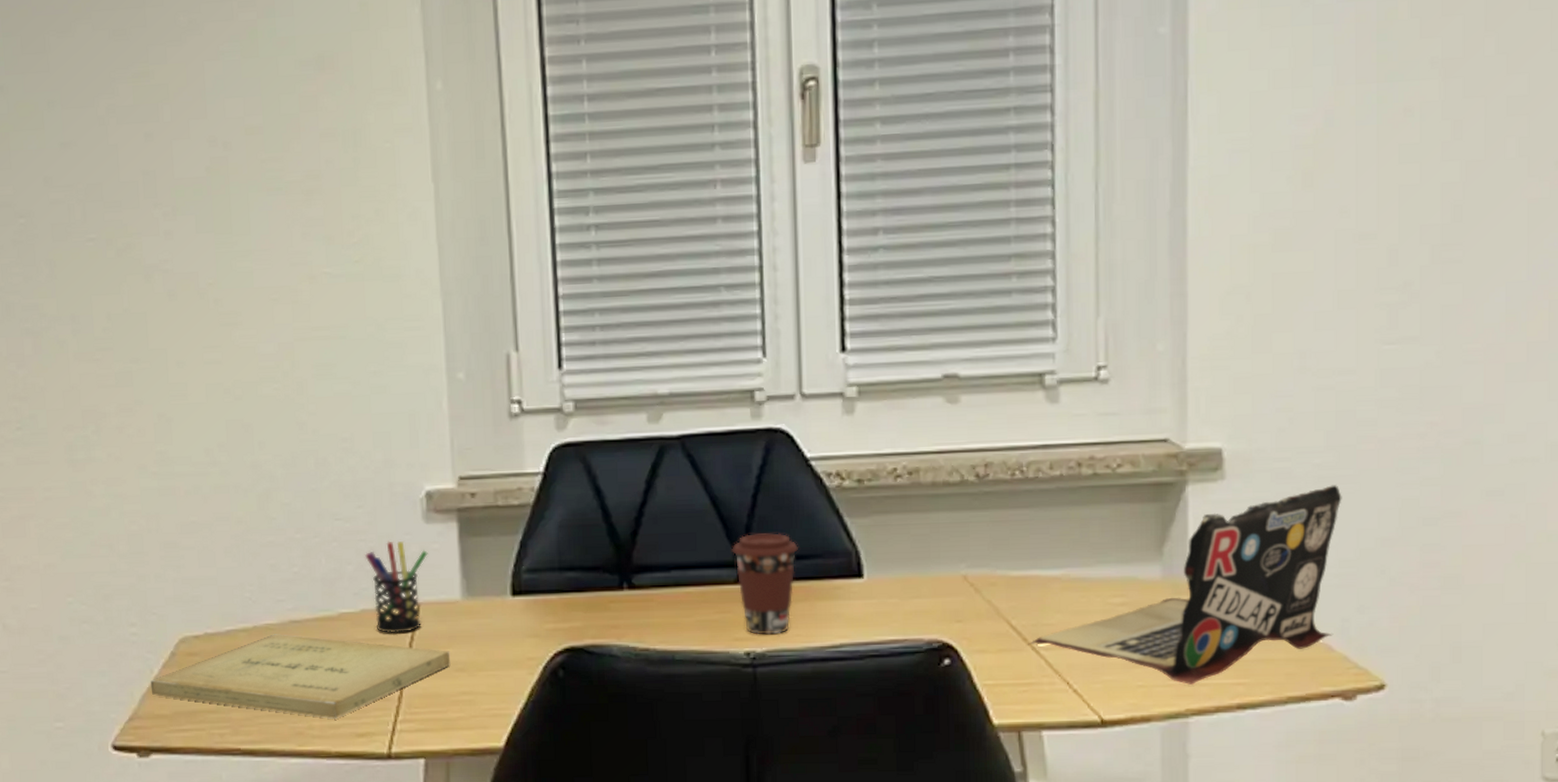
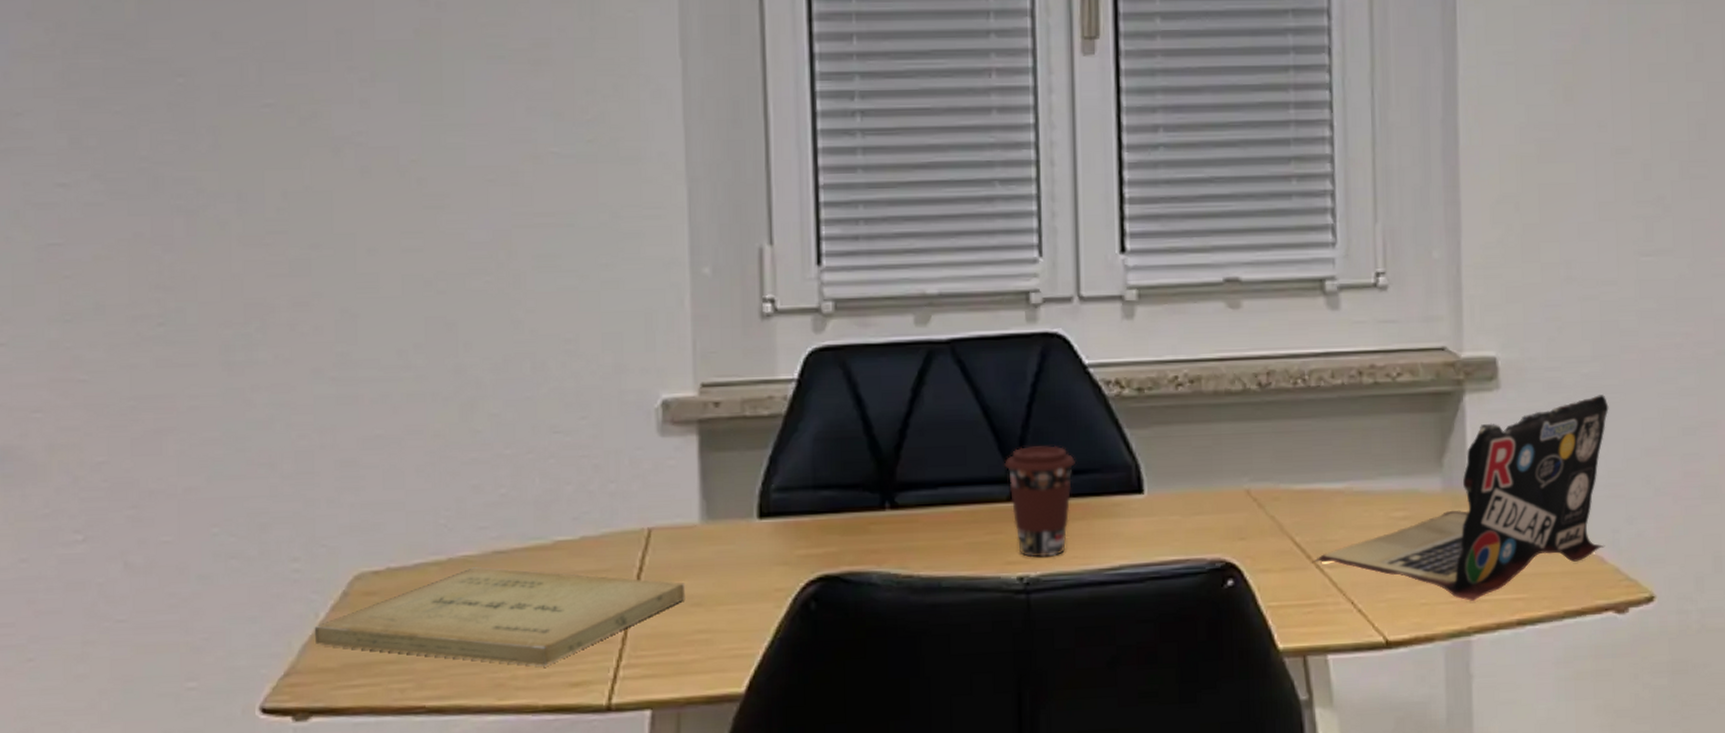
pen holder: present [365,541,428,634] -> none [588,457,663,564]

